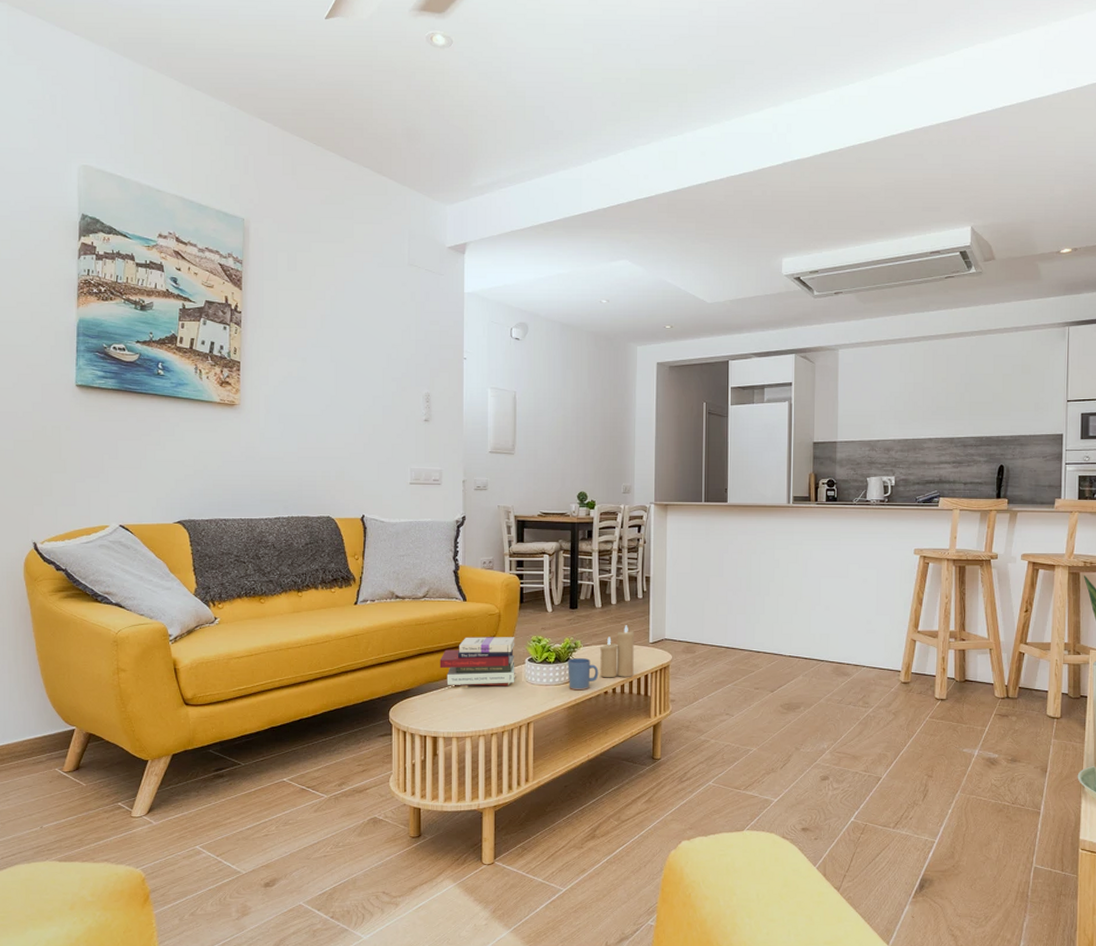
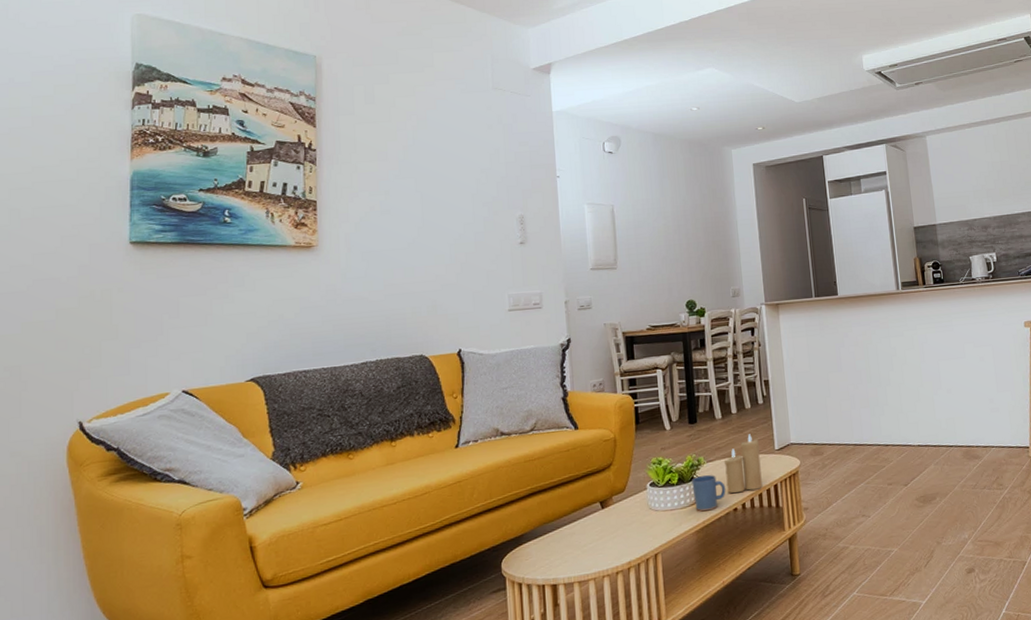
books: present [439,637,516,687] -> none [553,462,638,524]

